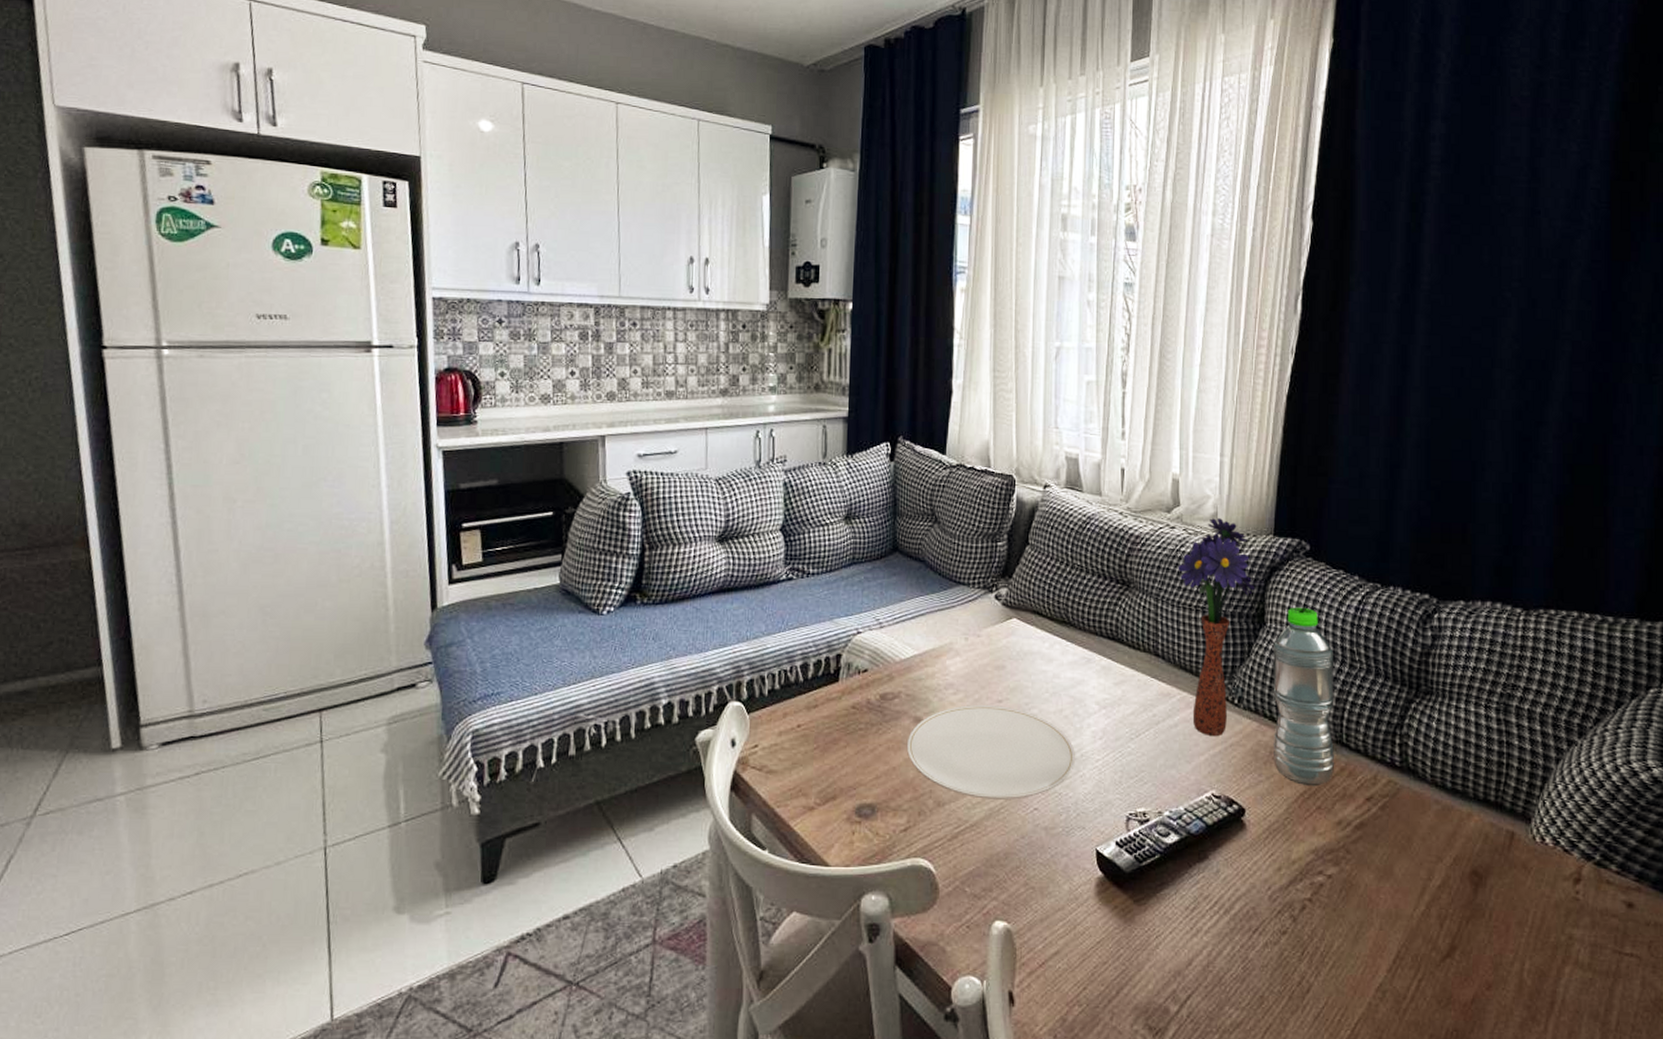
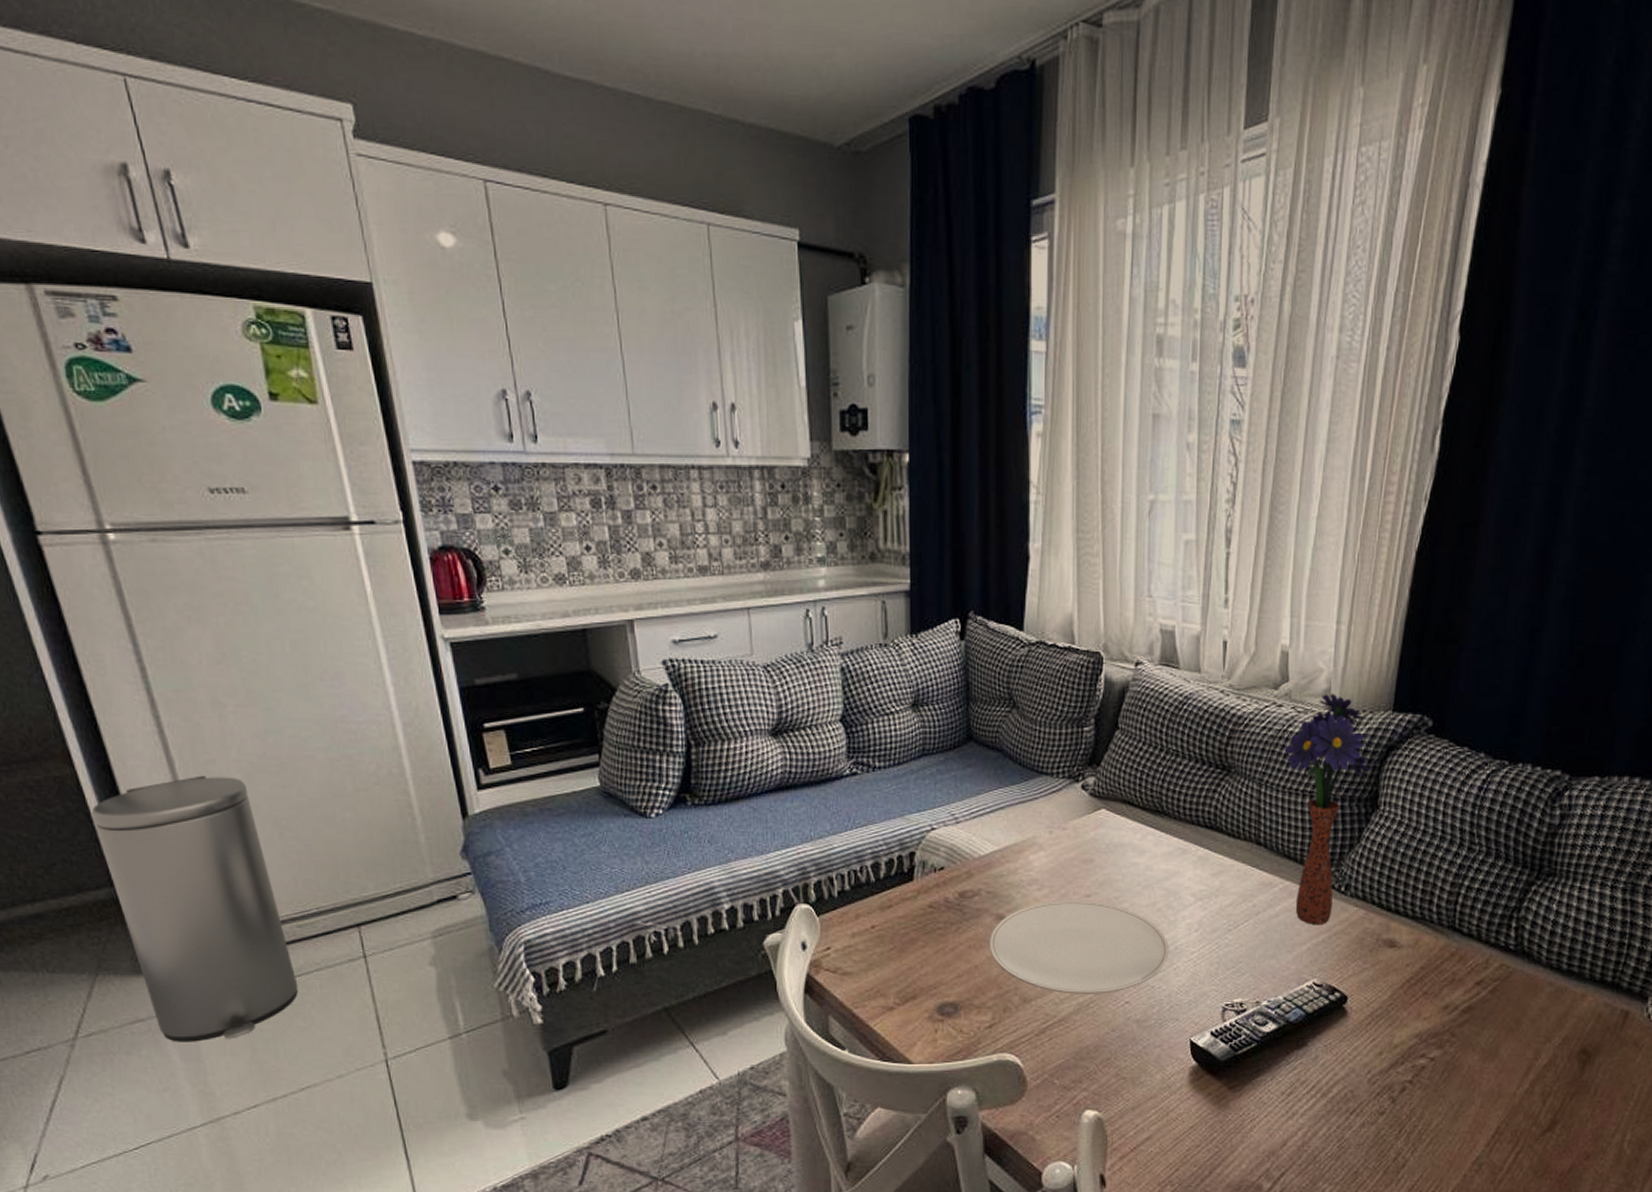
pedal bin: none [95,563,254,823] -> present [90,775,298,1042]
water bottle: present [1272,607,1335,787] -> none [1380,788,1451,972]

